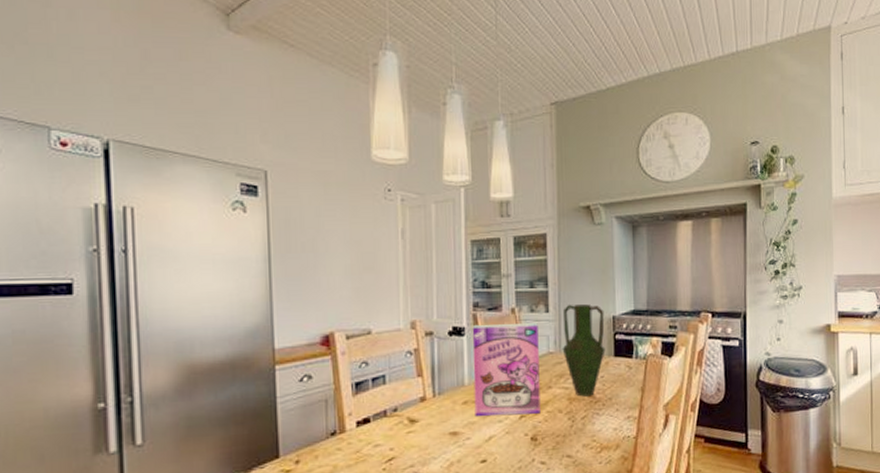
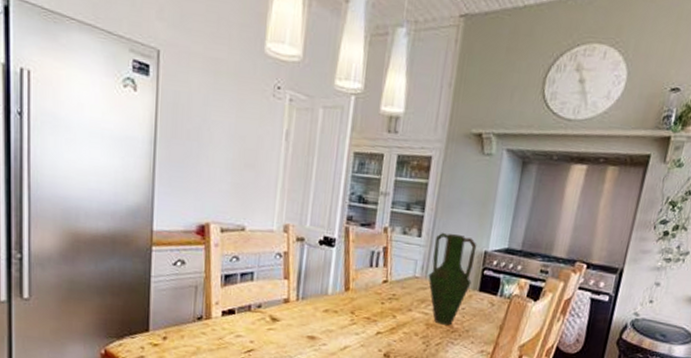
cereal box: present [472,323,541,416] -> none [333,237,408,333]

